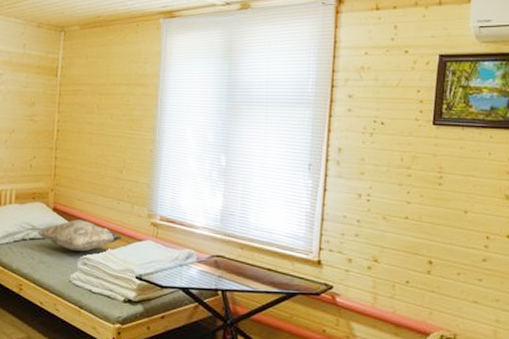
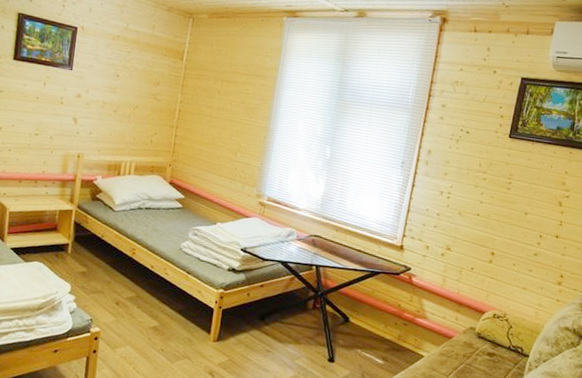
decorative pillow: present [37,219,123,252] -> none [153,194,232,224]

